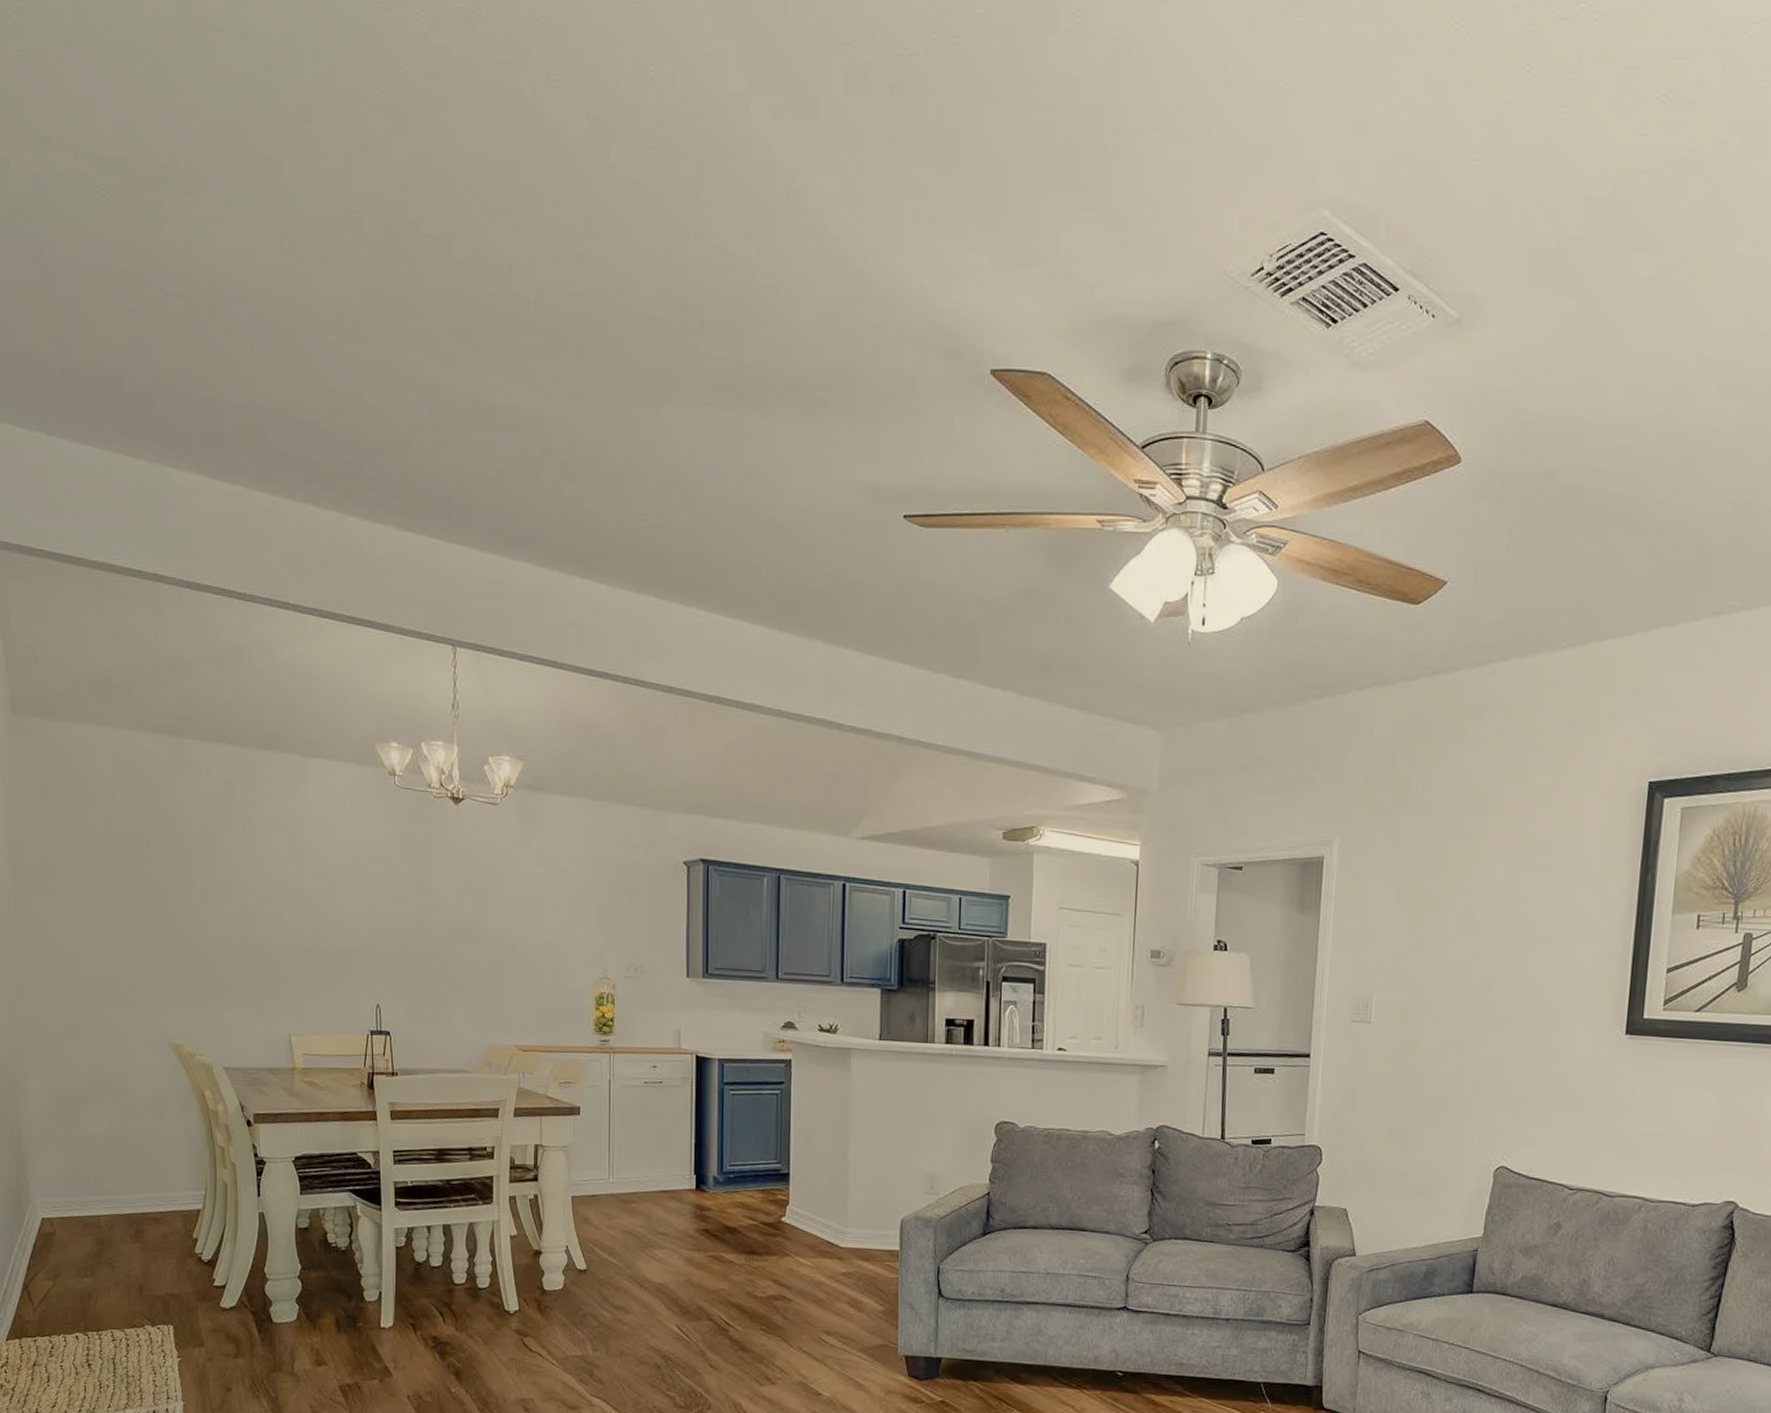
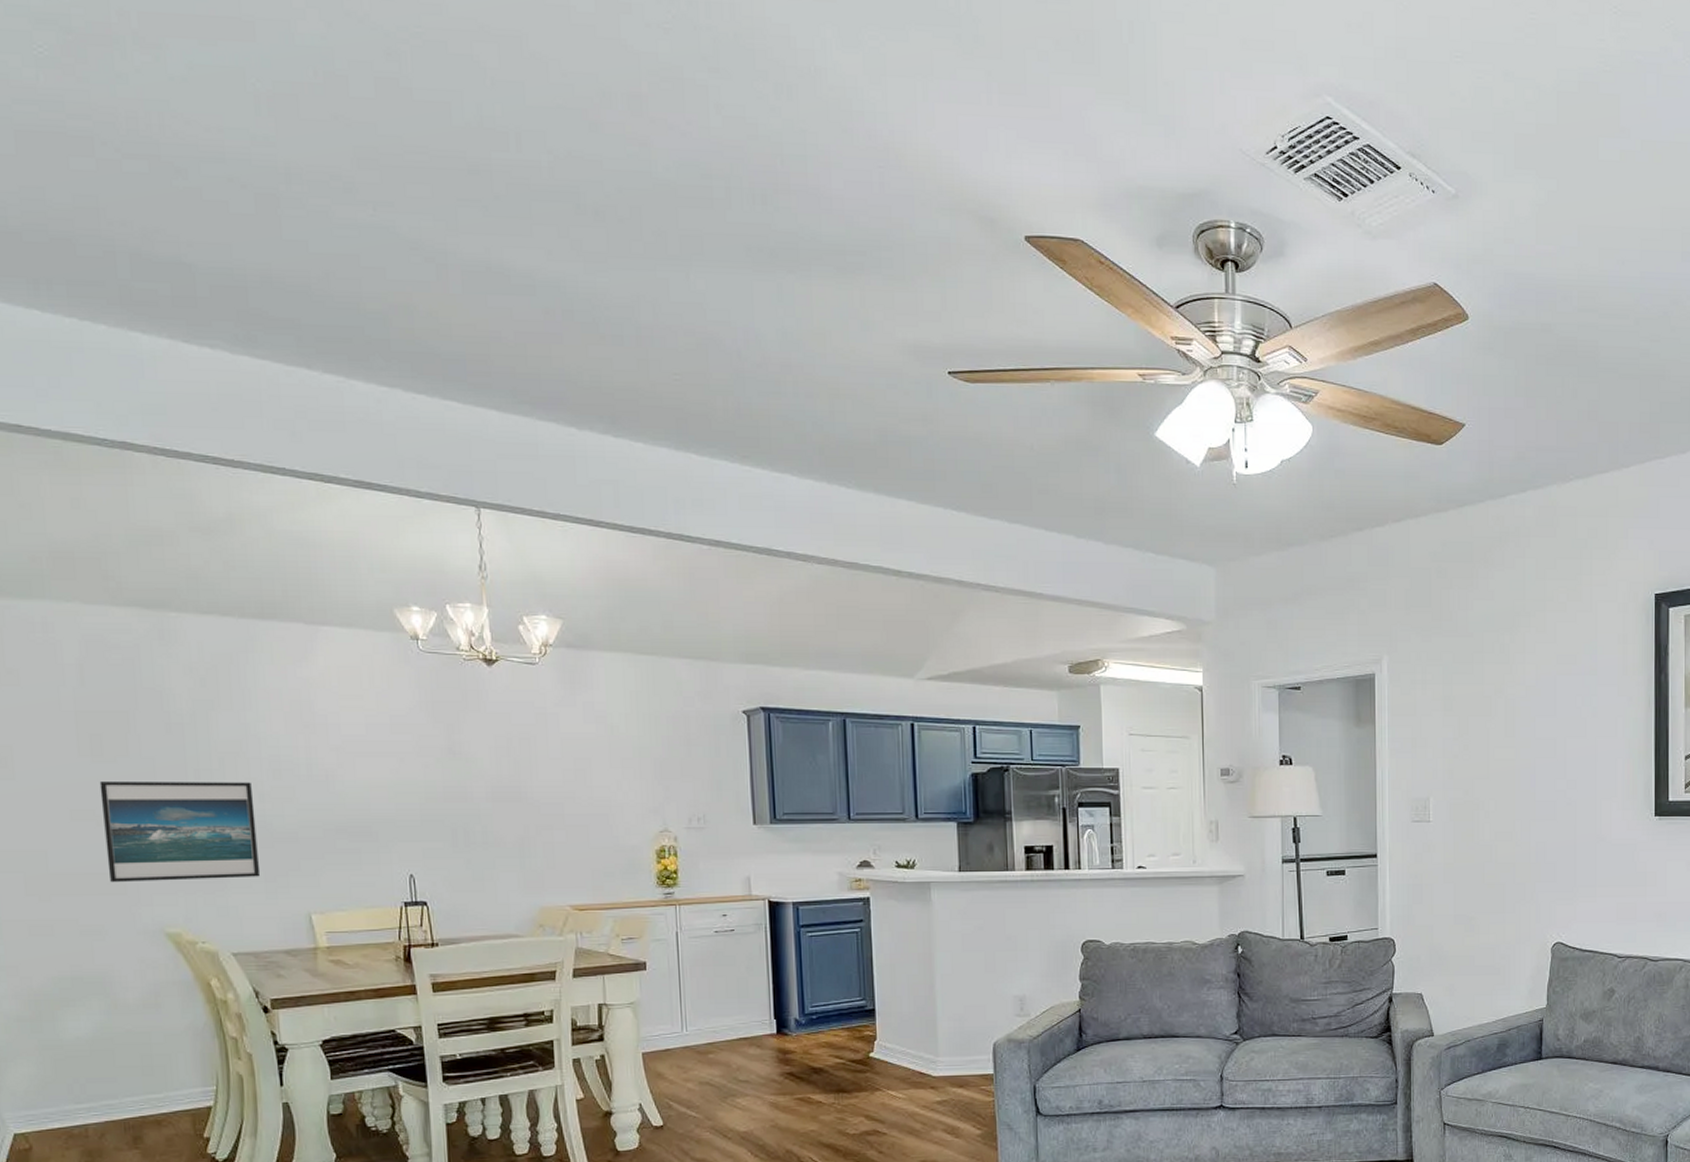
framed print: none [122,897,251,997] -> present [99,782,261,883]

